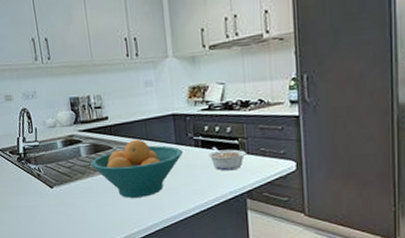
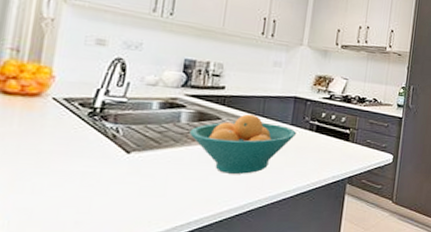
legume: present [207,147,247,171] -> none [319,133,355,157]

